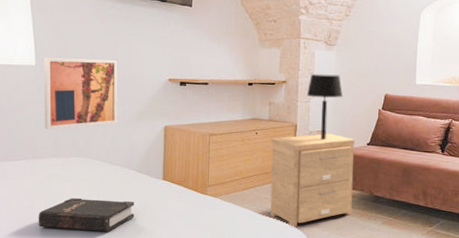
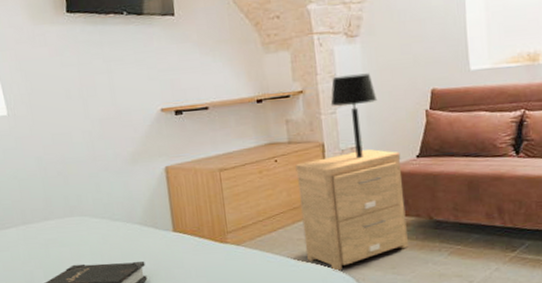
wall art: present [44,57,118,129] -> none [15,94,111,188]

